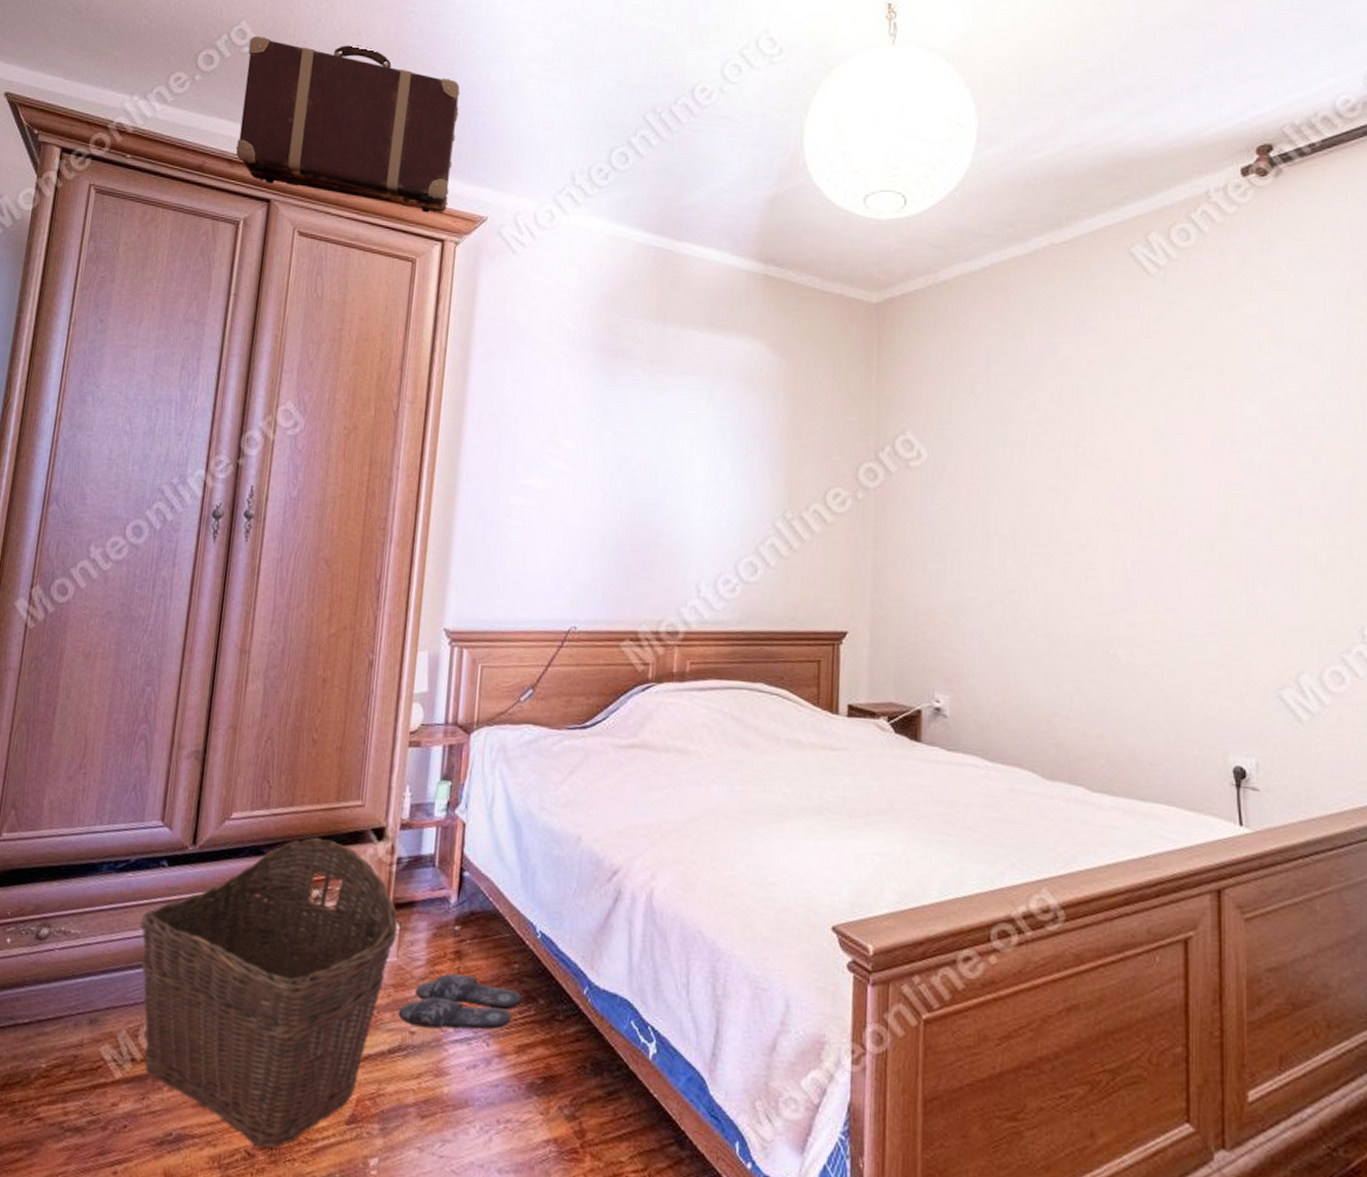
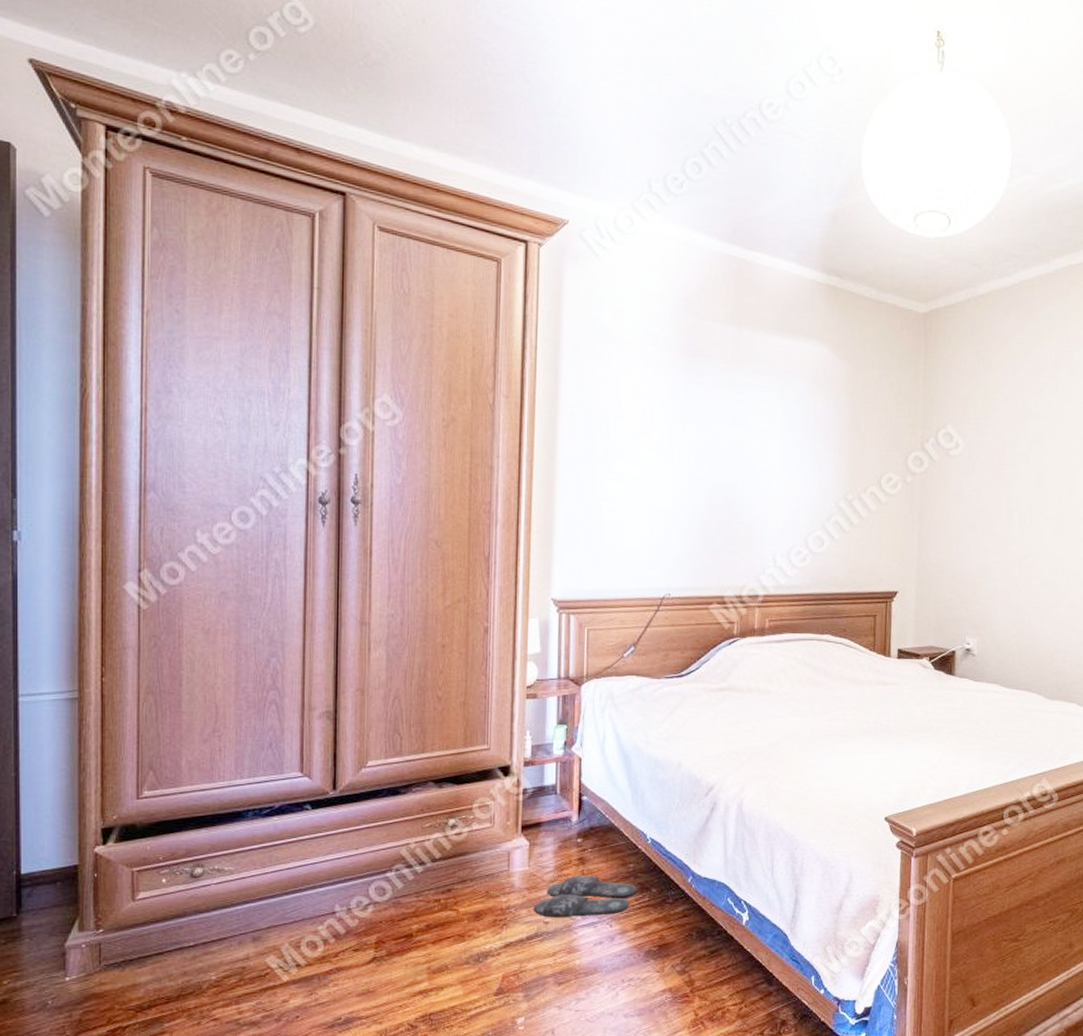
wicker basket: present [140,837,398,1148] -> none [291,777,528,1021]
suitcase: present [235,35,461,214] -> none [302,15,534,215]

